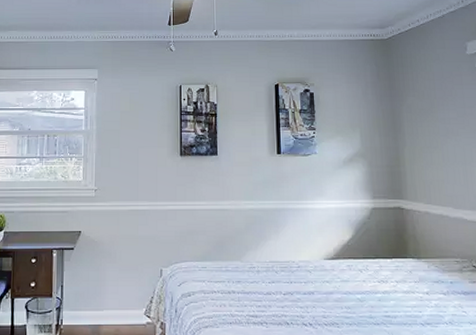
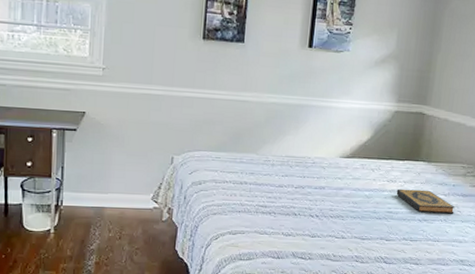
hardback book: none [390,289,459,315] -> present [396,188,455,214]

